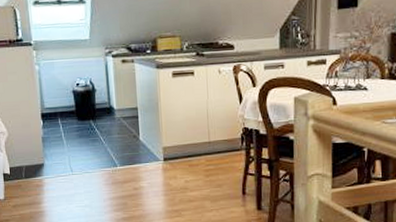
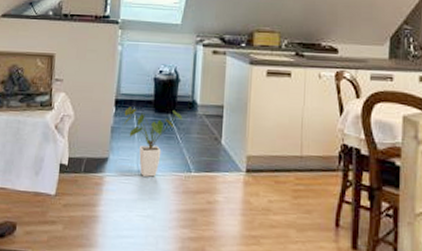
house plant: none [51,117,103,175] -> present [123,106,183,177]

